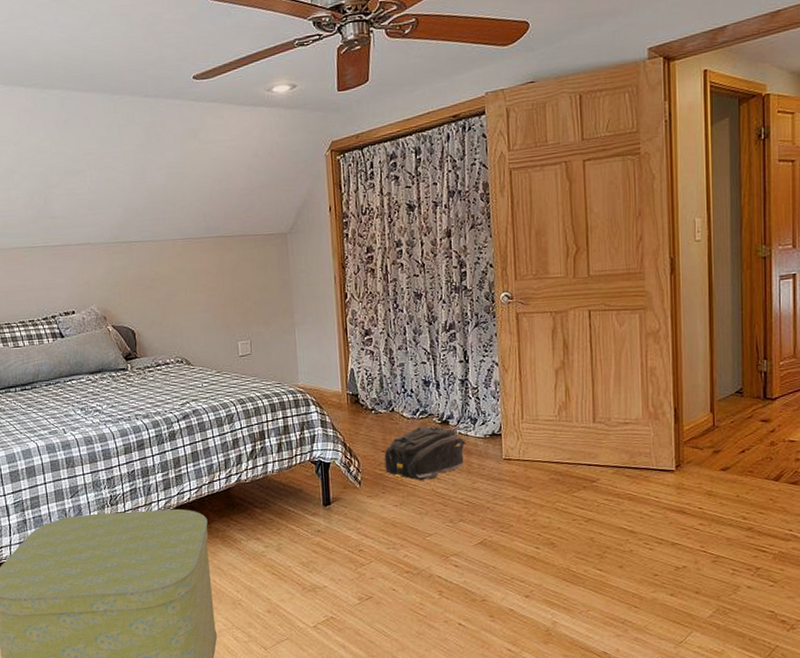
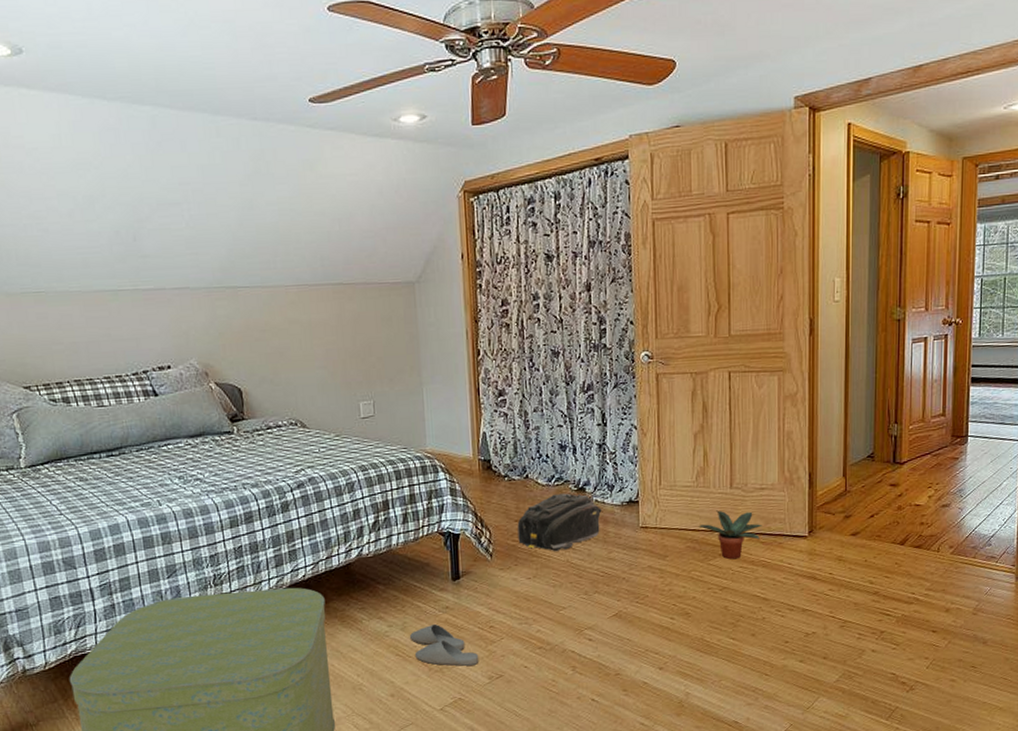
slippers: none [285,546,350,587] -> present [410,623,479,667]
potted plant: none [561,444,627,492] -> present [698,510,762,560]

